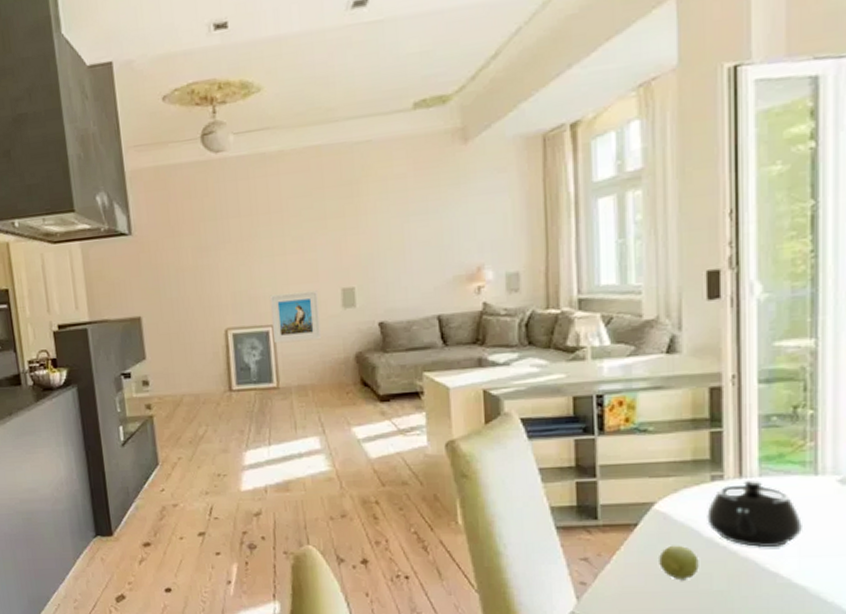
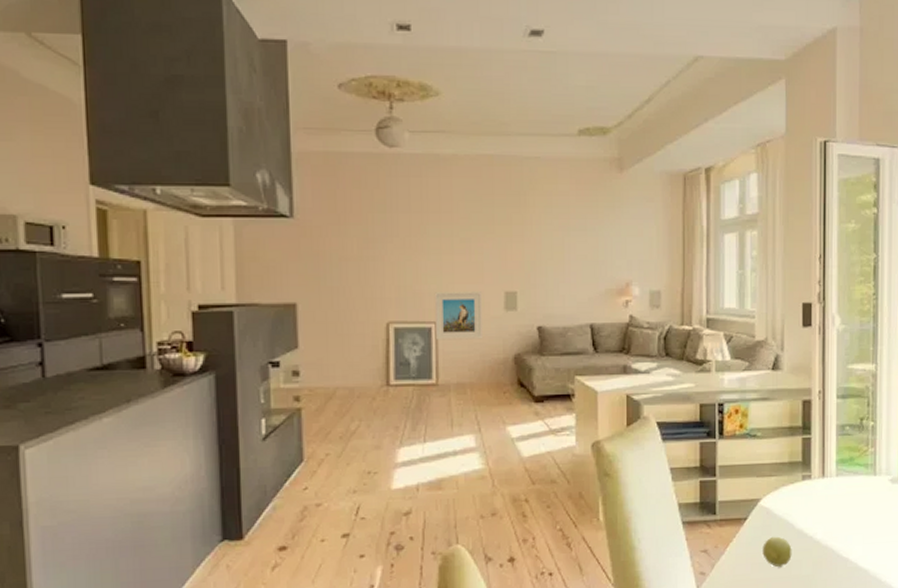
teapot: present [707,481,802,547] -> none [799,480,865,536]

